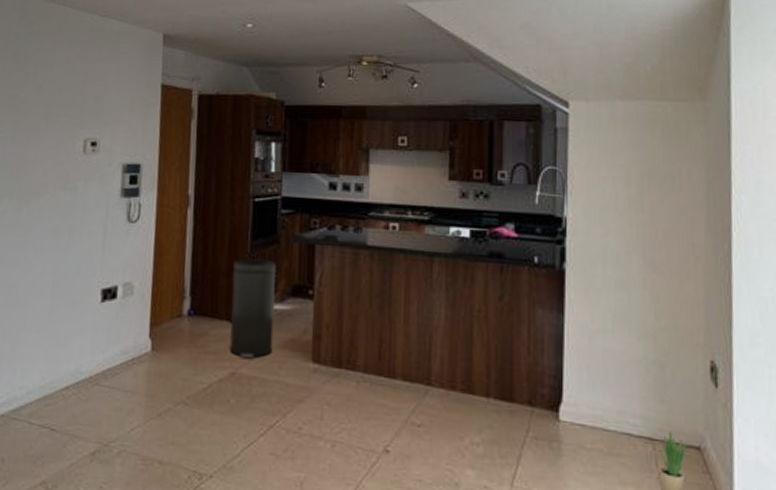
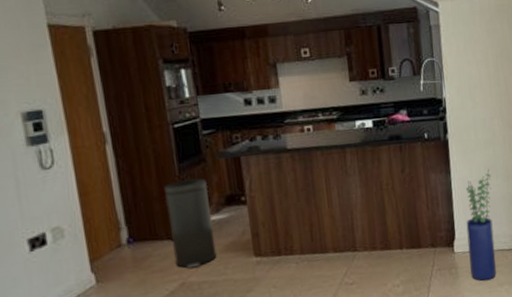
vase: none [579,319,621,473] -> present [466,169,496,281]

